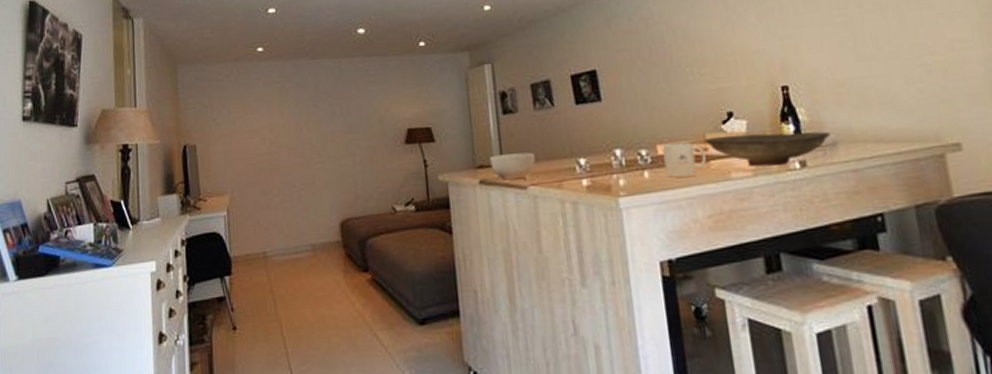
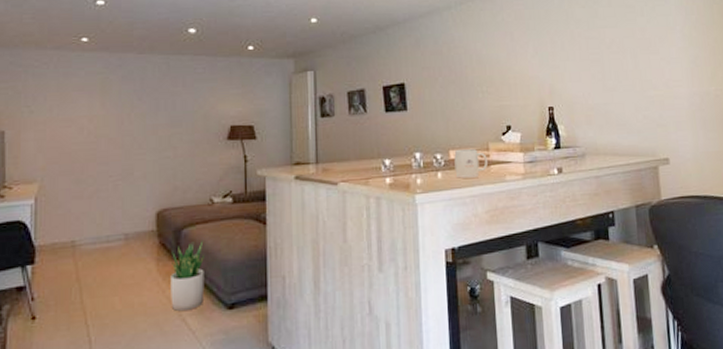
planter: none [358,252,394,325] -> present [170,241,205,311]
bowl: present [489,152,536,181] -> none [306,152,348,178]
decorative bowl: present [704,131,830,167] -> none [488,144,581,172]

